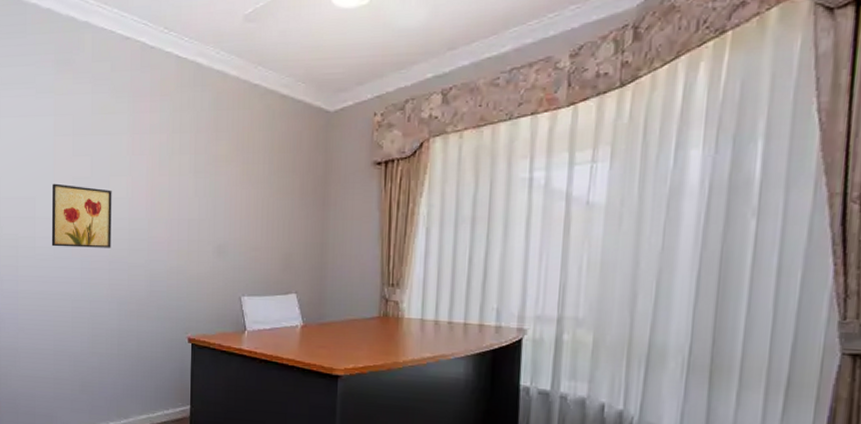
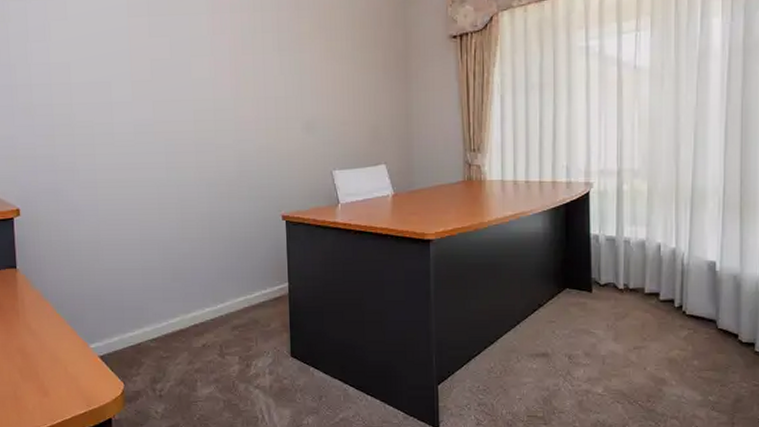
wall art: present [51,183,112,248] -> none [129,66,197,132]

